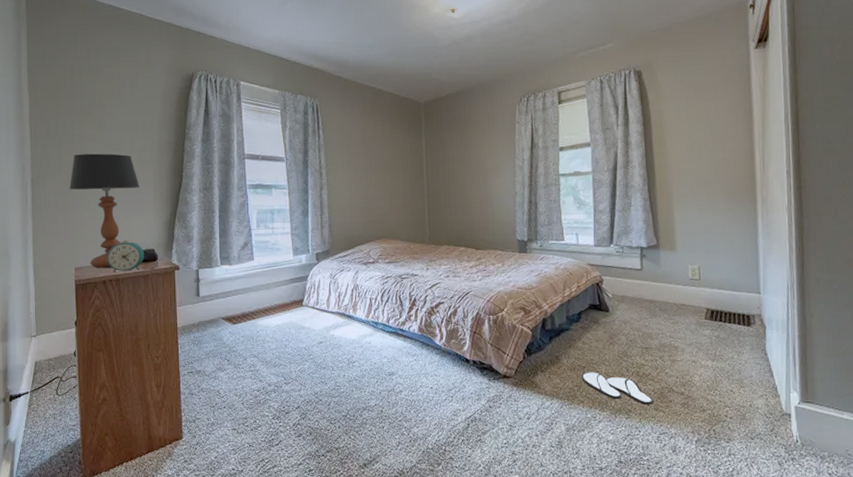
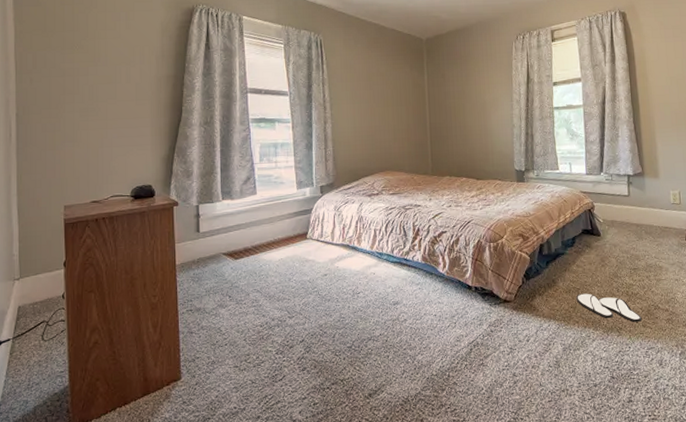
table lamp: present [69,153,140,268] -> none [58,87,136,206]
alarm clock: present [106,241,145,273] -> none [99,177,141,210]

